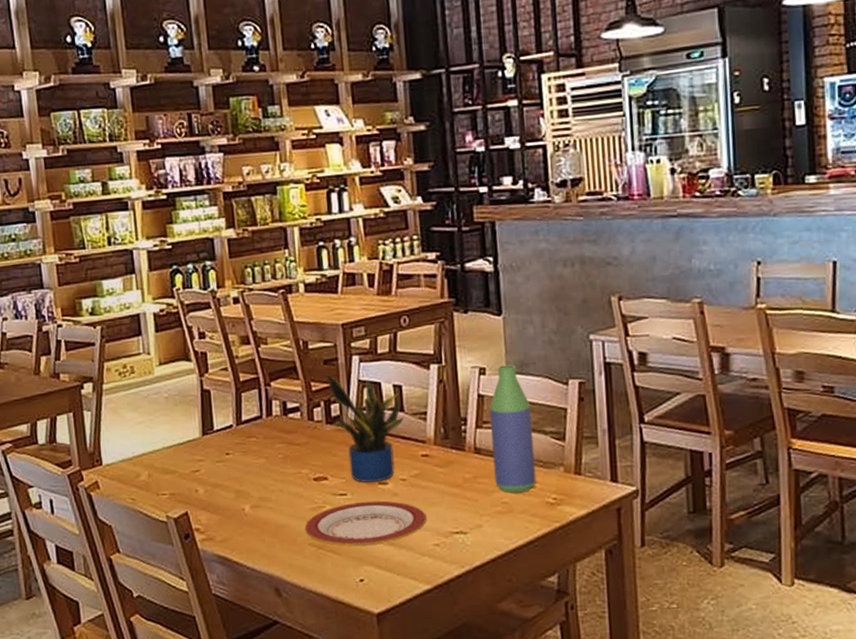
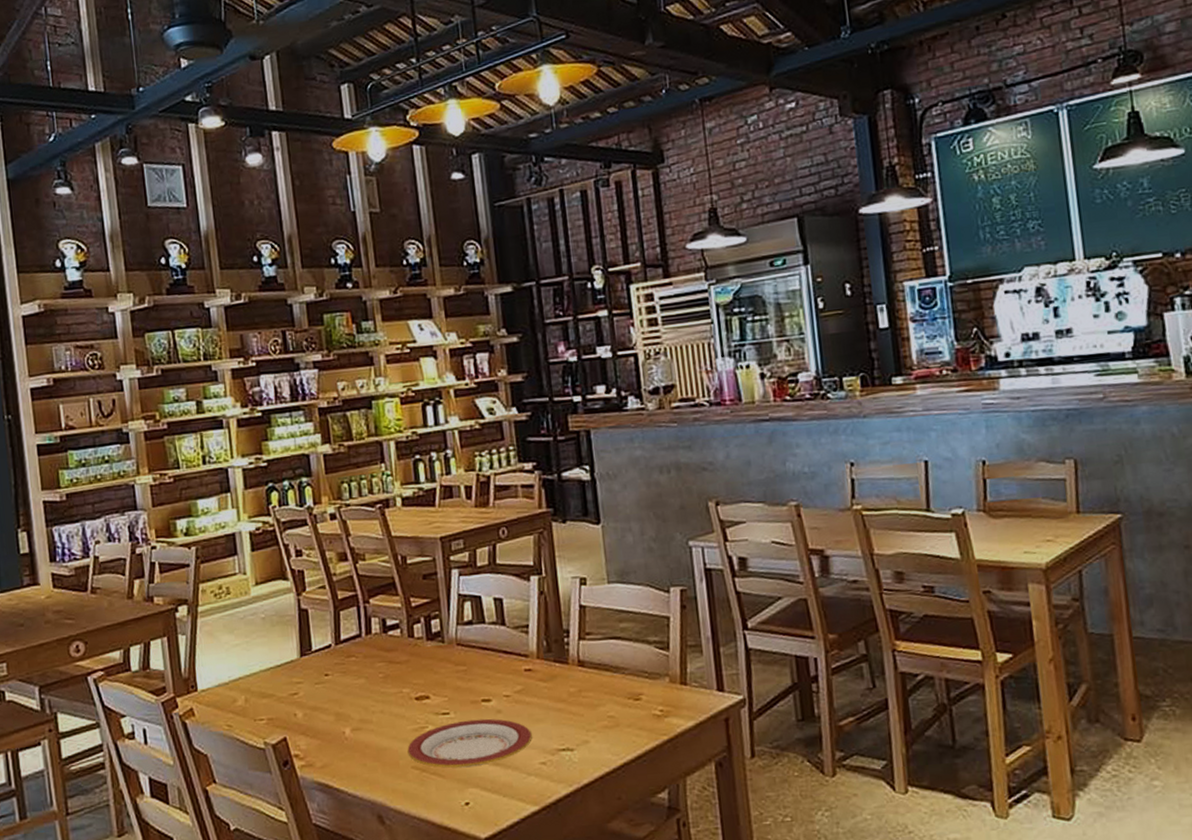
potted plant: present [326,374,404,483] -> none [425,589,506,700]
bottle: present [489,365,536,493] -> none [591,574,642,706]

